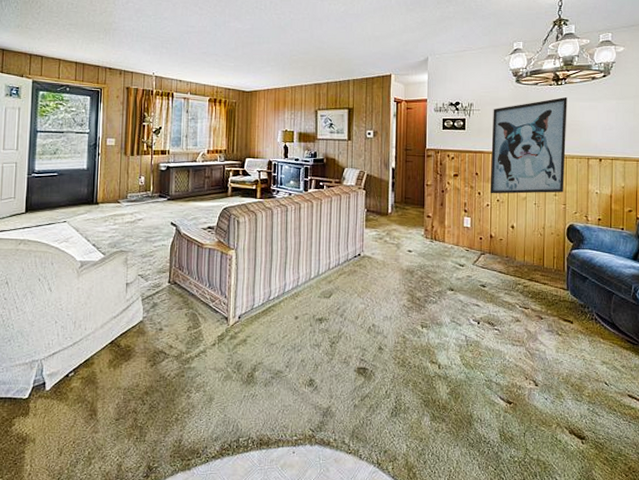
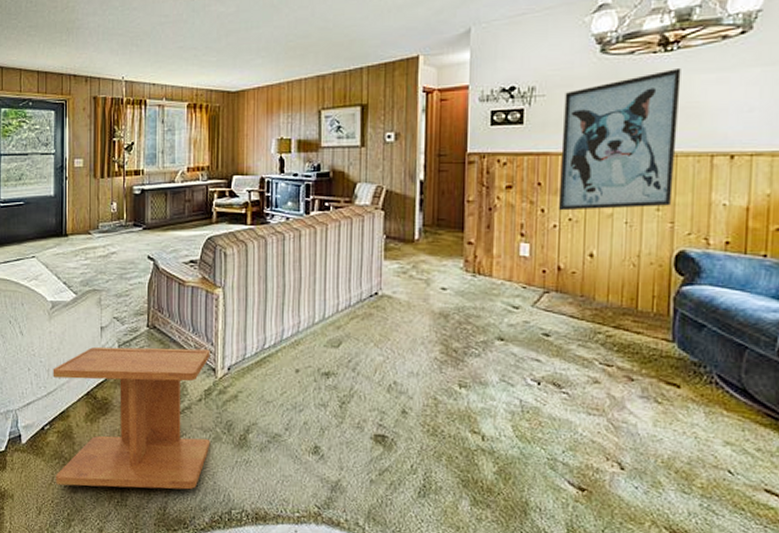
side table: none [77,300,224,427] -> present [53,346,211,490]

